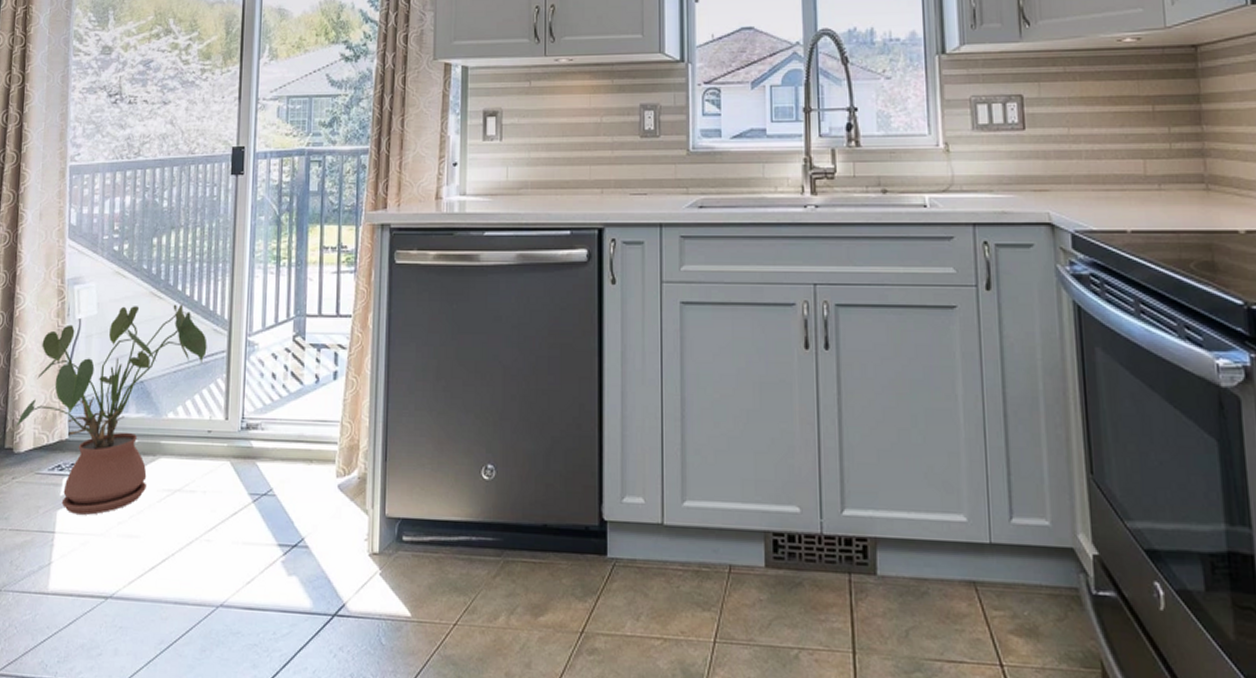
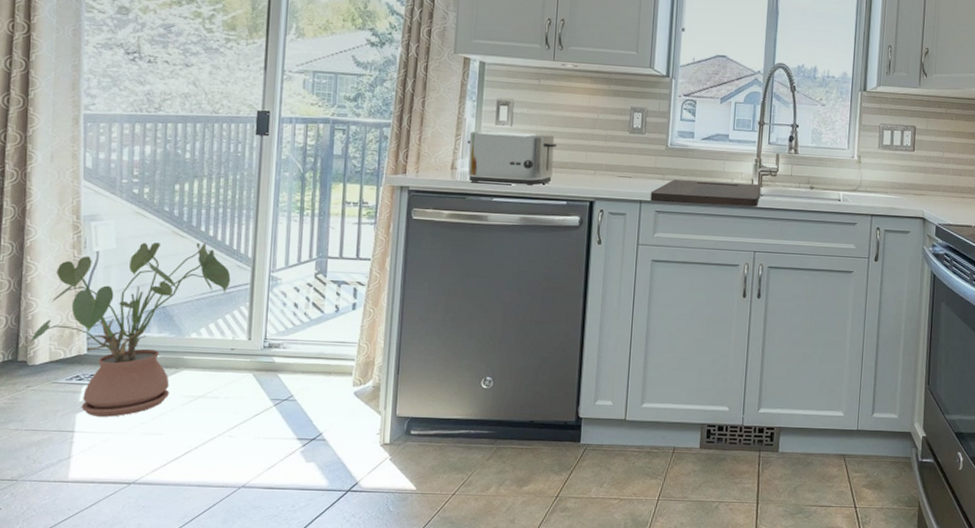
toaster: none [454,147,555,215] -> present [468,130,557,187]
cutting board: none [672,191,816,224] -> present [650,179,762,208]

